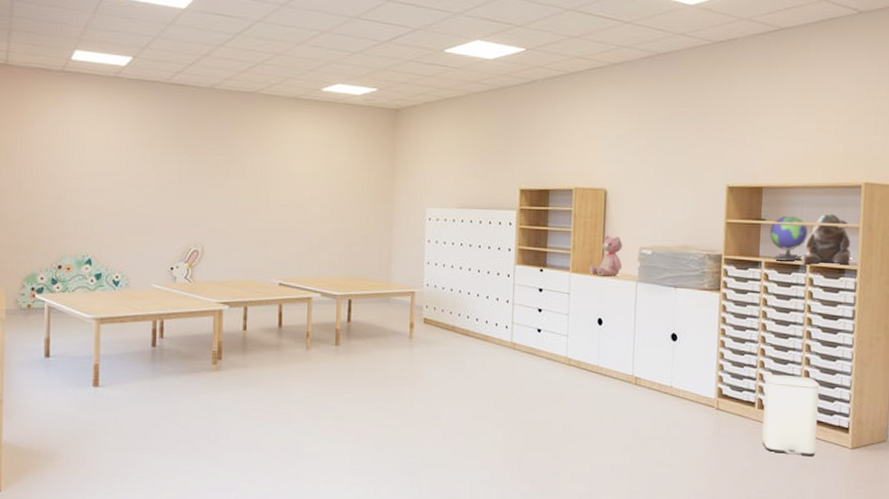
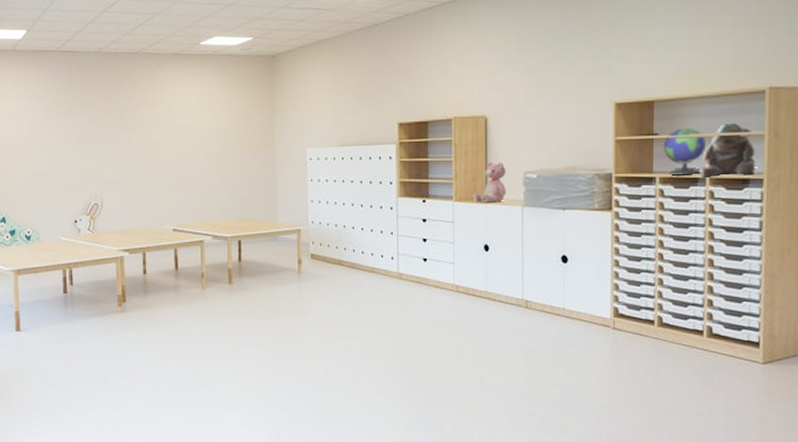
pedal bin: present [762,374,820,456] -> none [663,291,725,372]

